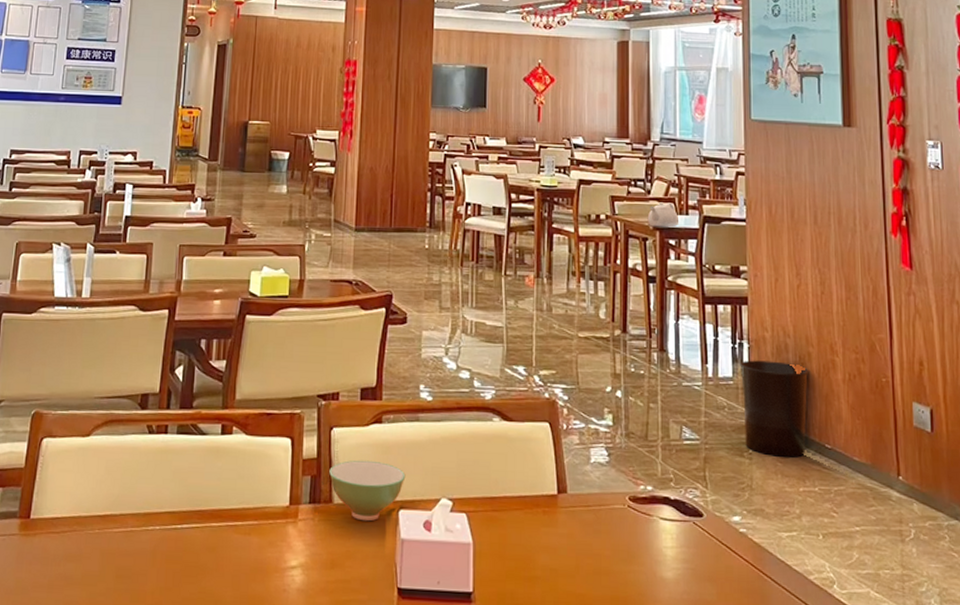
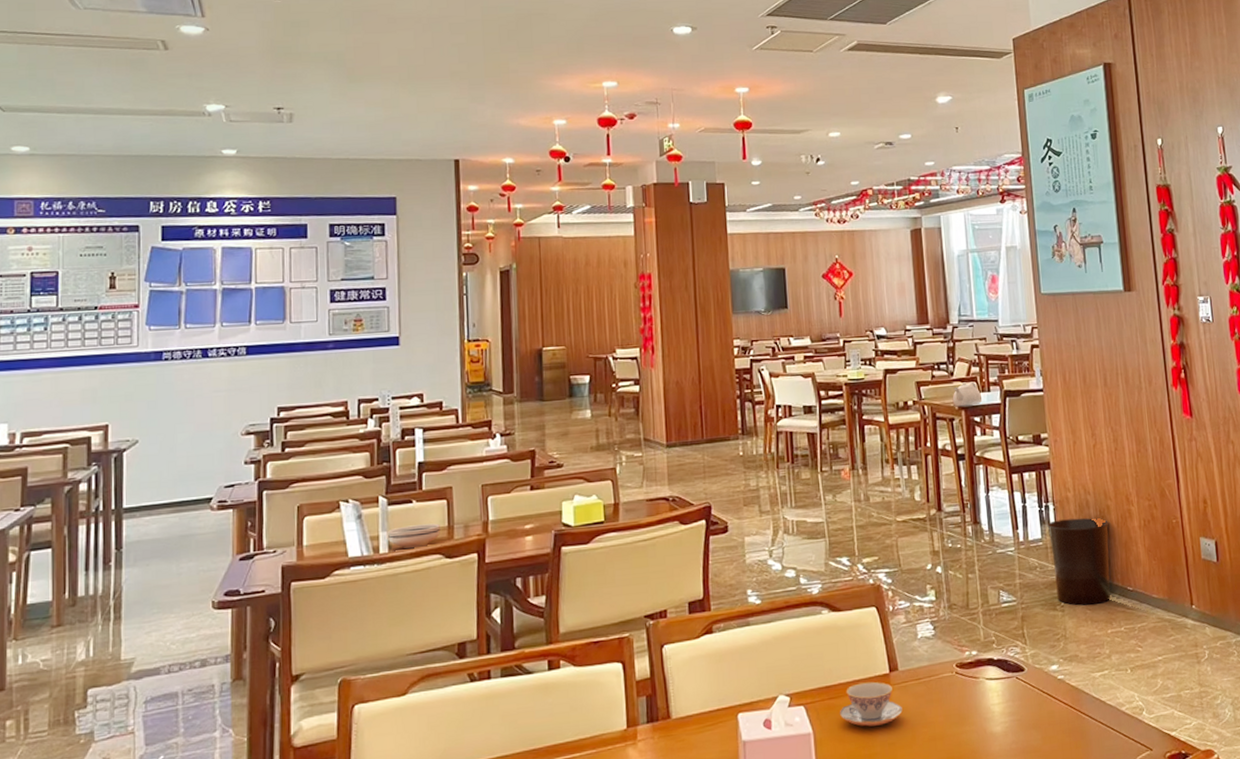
bowl: none [90,274,139,297] -> present [387,523,441,549]
bowl: present [329,460,406,522] -> none [664,670,742,731]
teacup: none [501,499,568,548] -> present [839,681,903,727]

